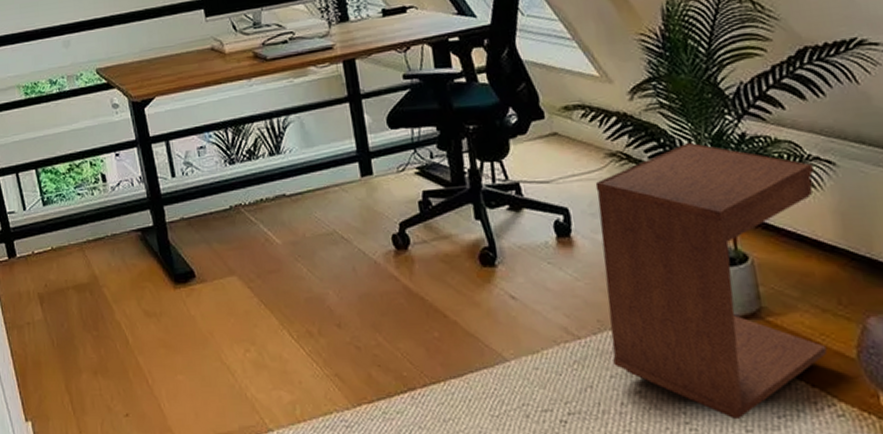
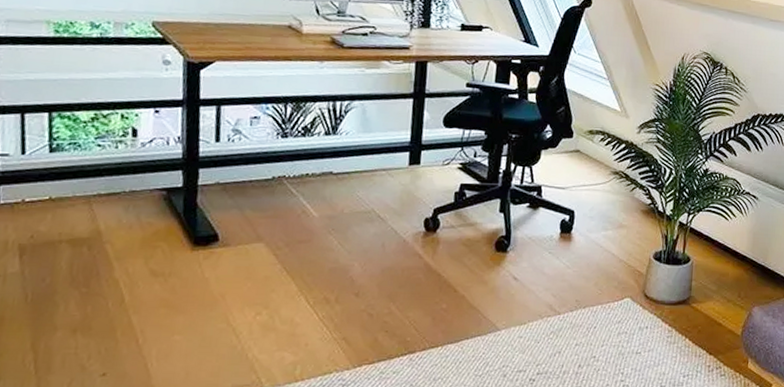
side table: present [595,142,828,420] -> none [580,170,744,379]

